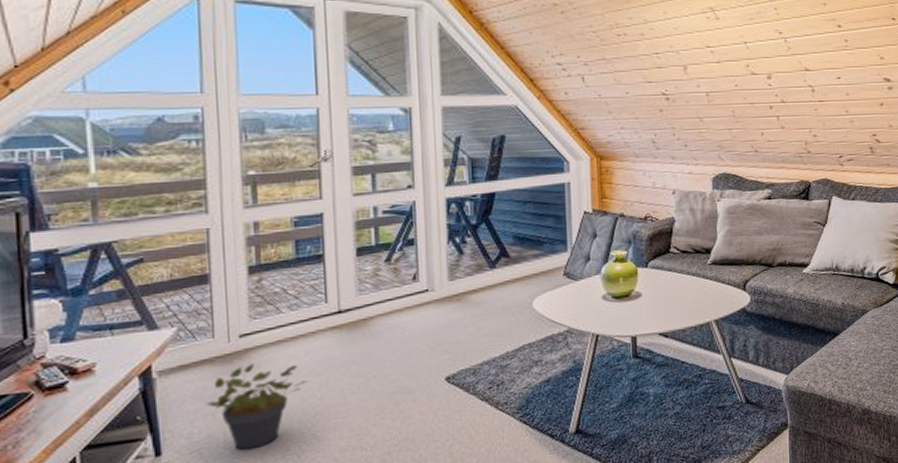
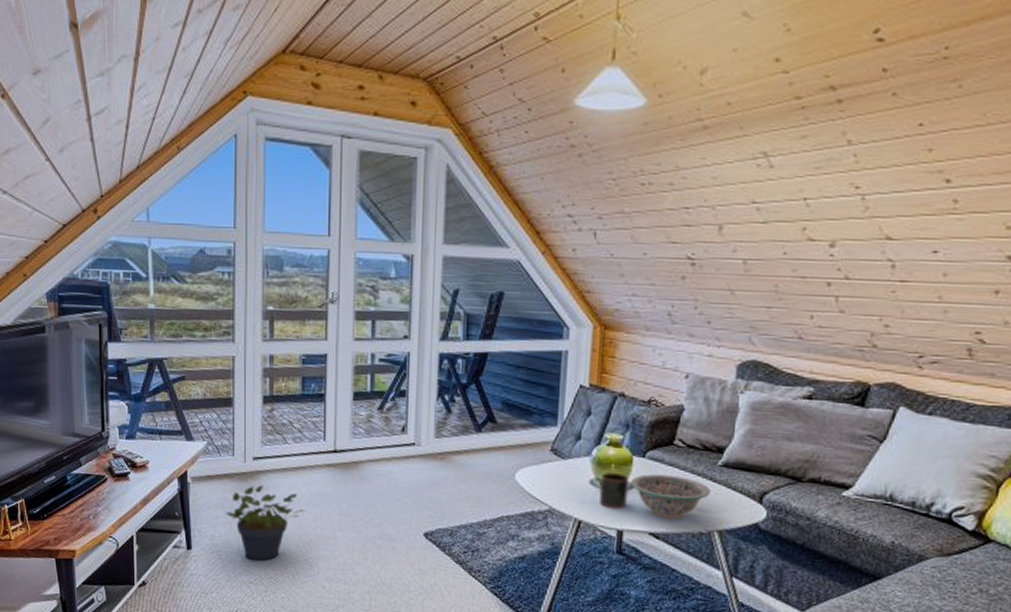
mug: none [611,285,638,318] -> present [599,472,630,509]
decorative bowl: none [638,279,705,319] -> present [631,474,712,520]

